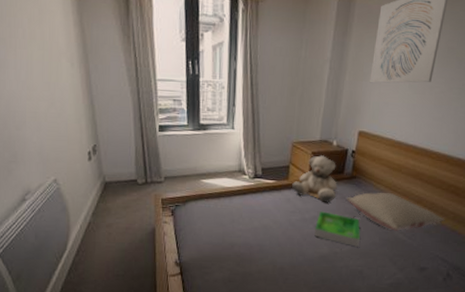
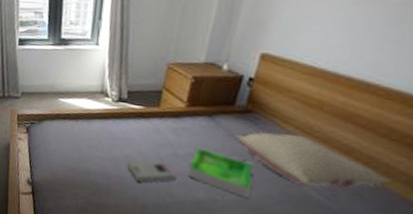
book: none [265,225,305,248] -> present [126,160,176,183]
teddy bear: present [292,155,337,202] -> none [163,81,225,139]

